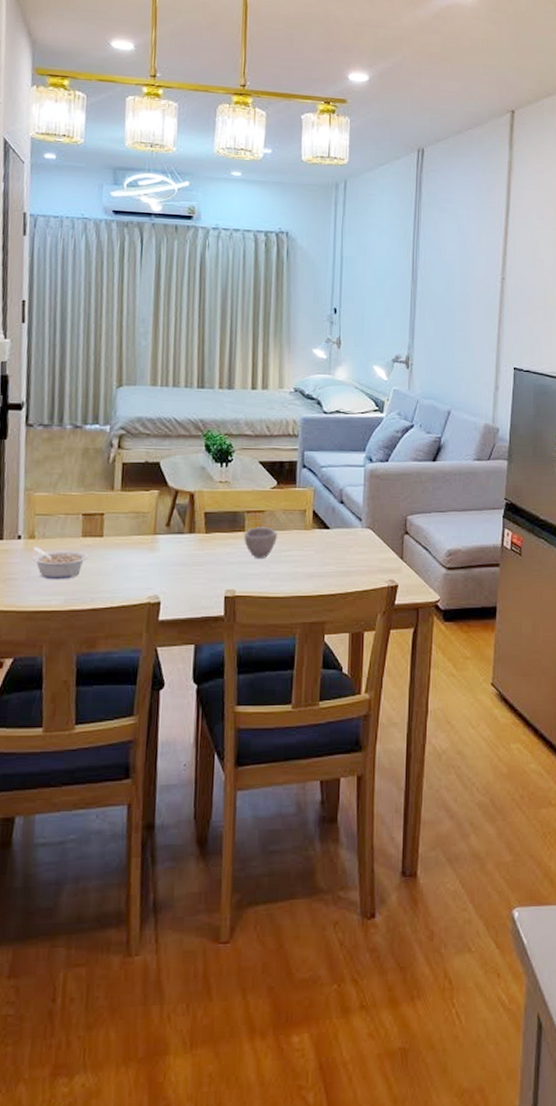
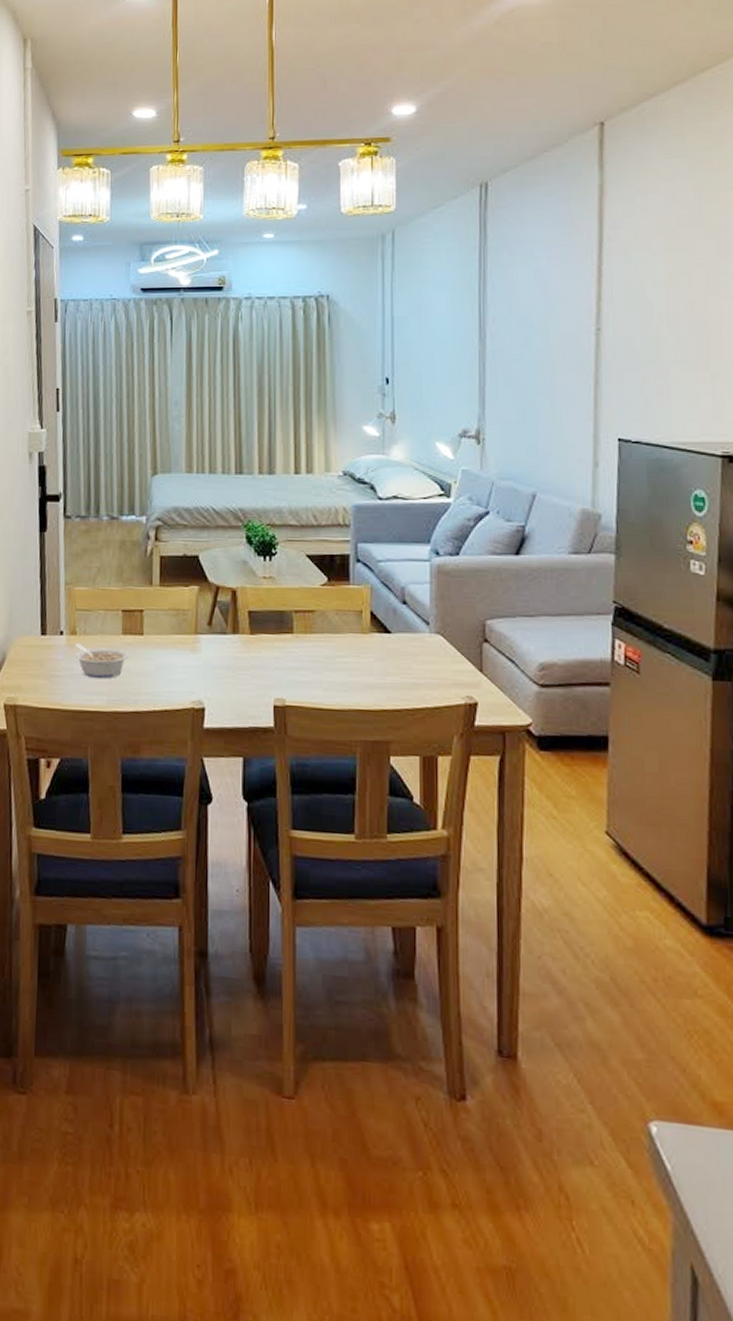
cup: present [244,527,277,558] -> none [293,628,330,665]

